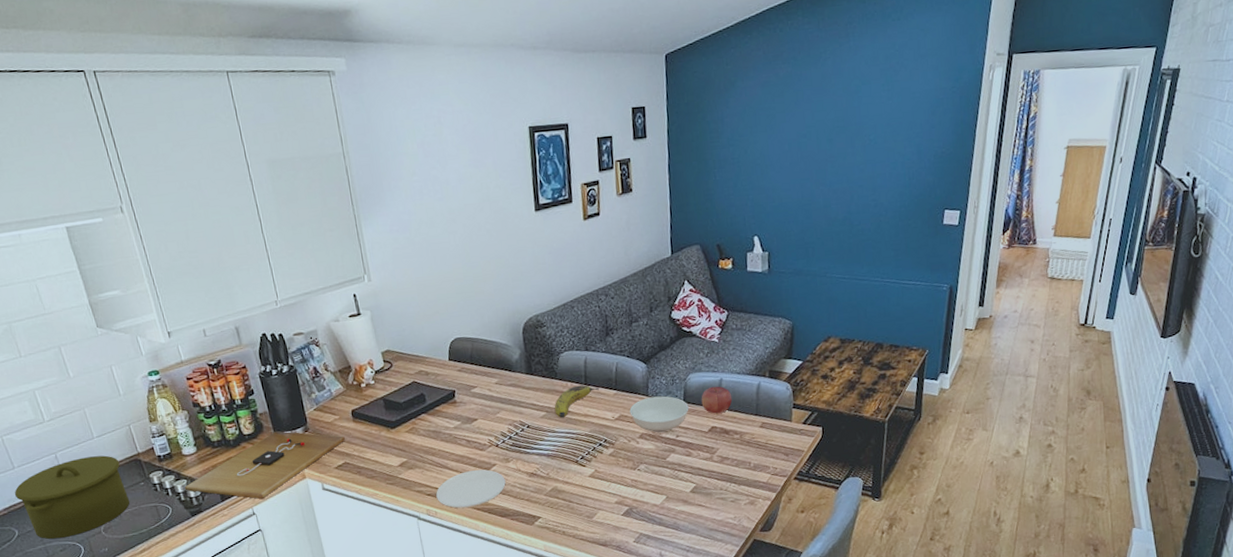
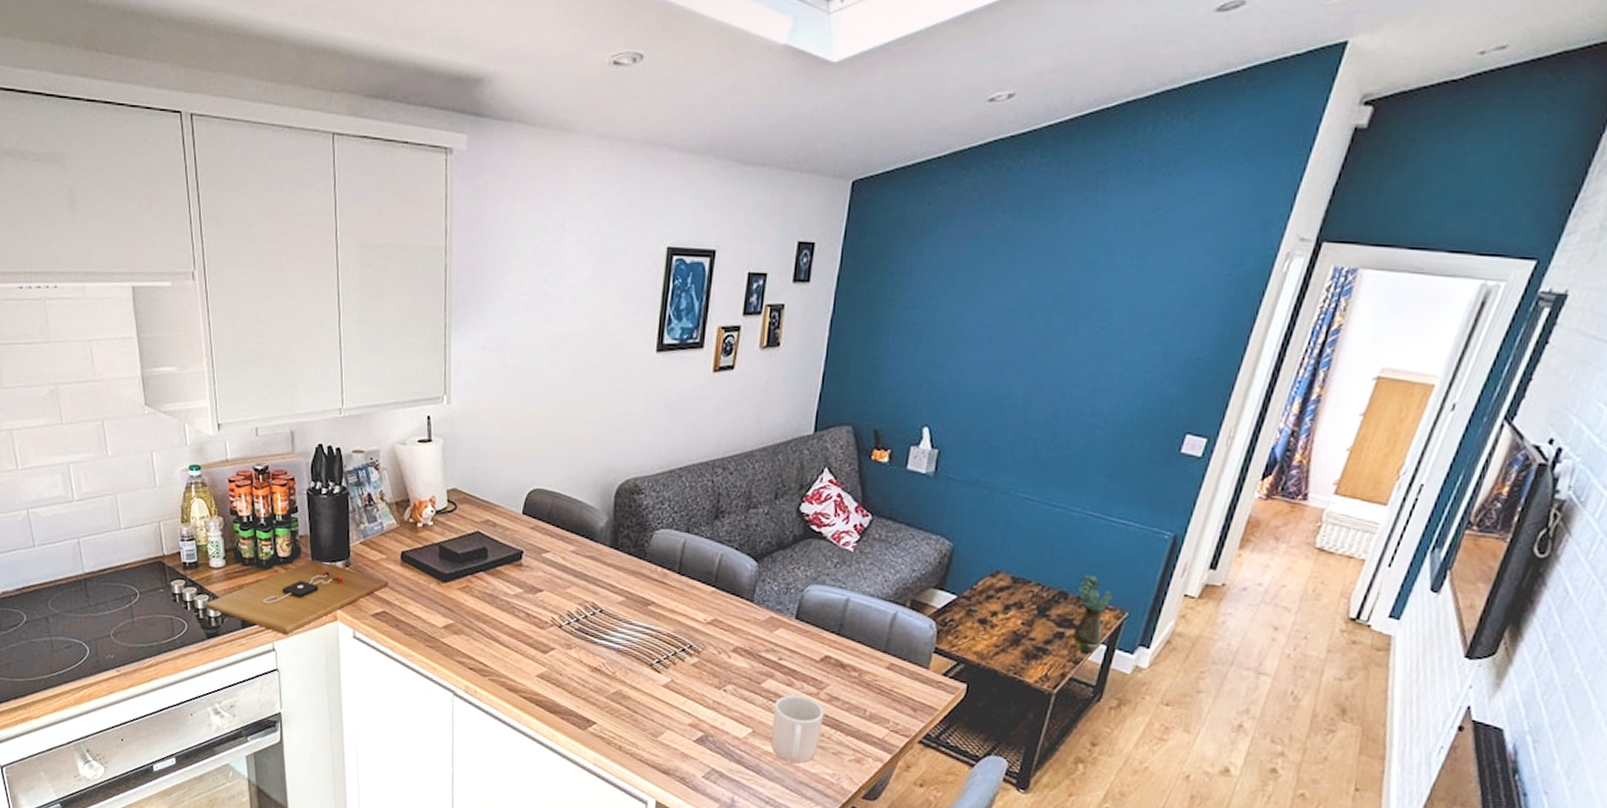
cooking pot: present [14,455,130,539] -> none [30,548,145,634]
plate: present [436,469,506,509] -> none [479,650,563,694]
fruit: present [554,385,599,418] -> none [635,573,694,608]
bowl: present [629,396,689,433] -> none [726,604,801,651]
mug: none [679,461,720,515] -> present [770,694,825,763]
fruit: present [701,386,733,414] -> none [817,605,858,642]
vase: none [889,325,916,386] -> present [1072,572,1113,653]

